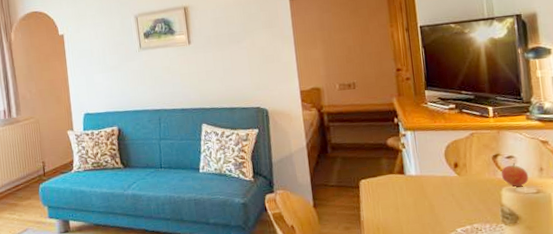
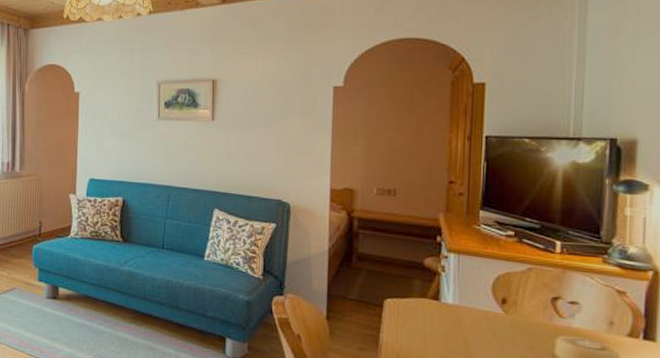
fruit: present [501,163,529,187] -> none [559,310,594,338]

